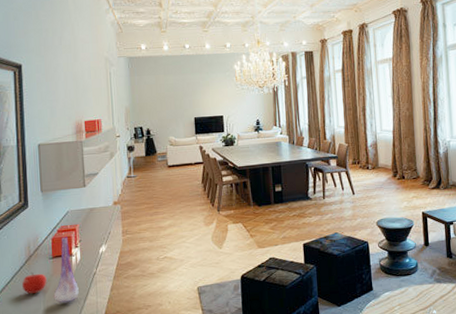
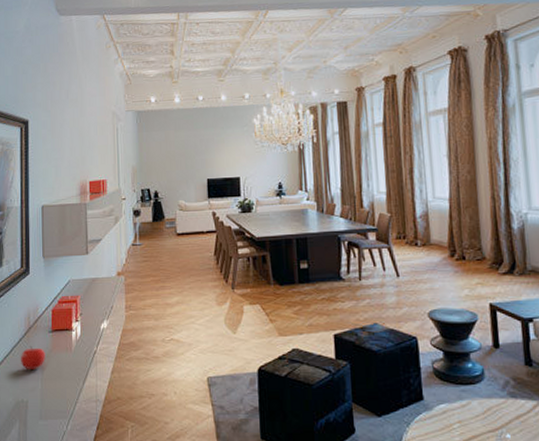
vase: present [53,237,79,303] -> none [52,309,78,382]

